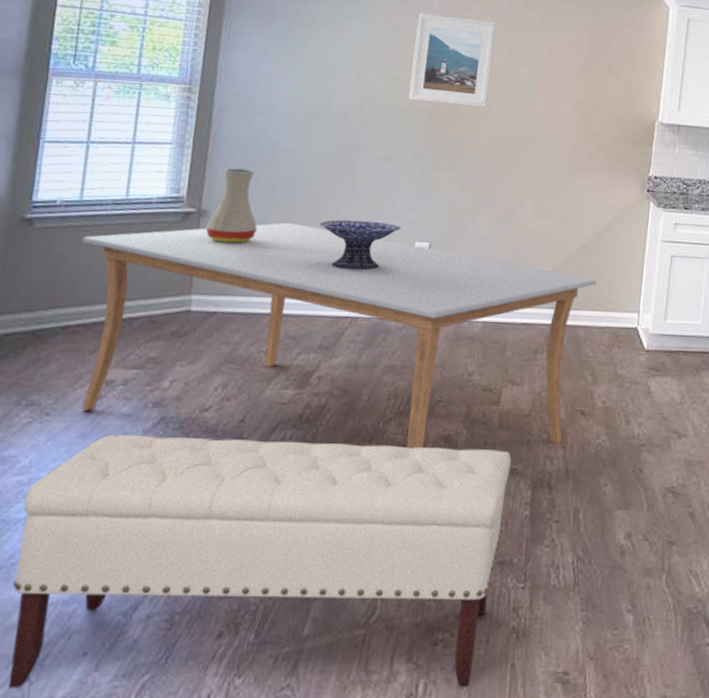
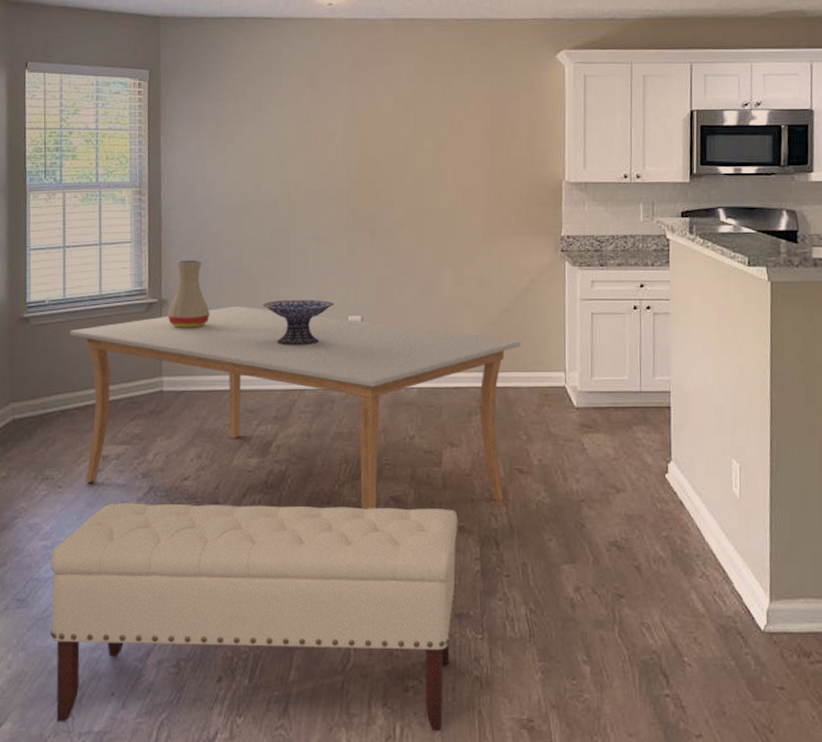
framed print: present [408,12,496,107] -> none [328,98,400,184]

